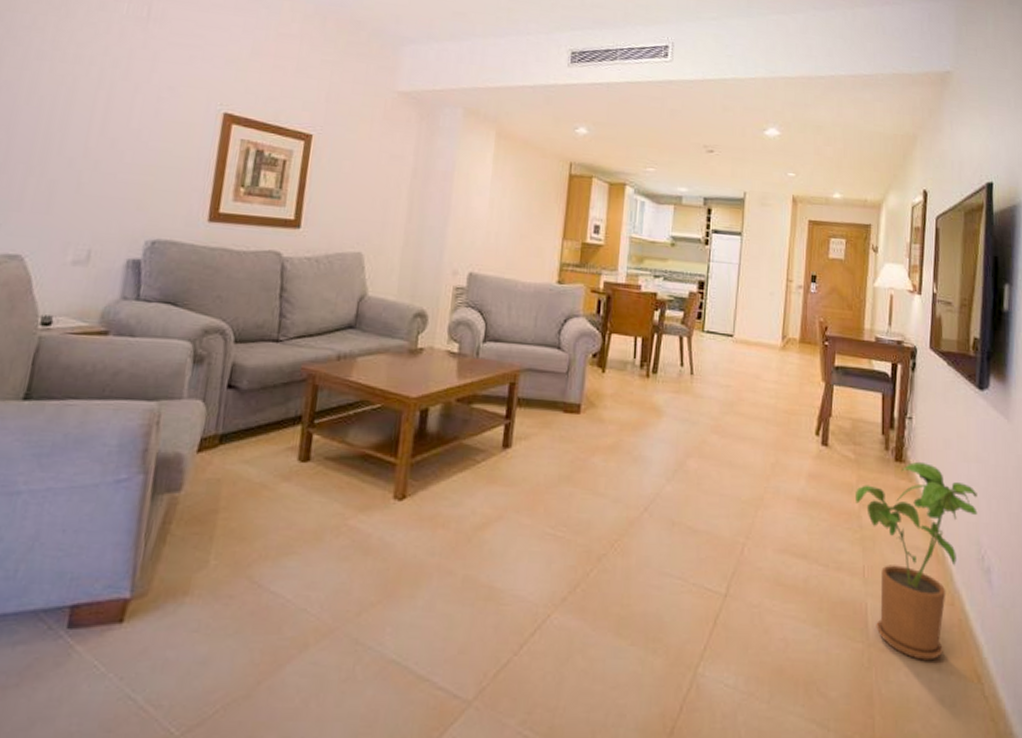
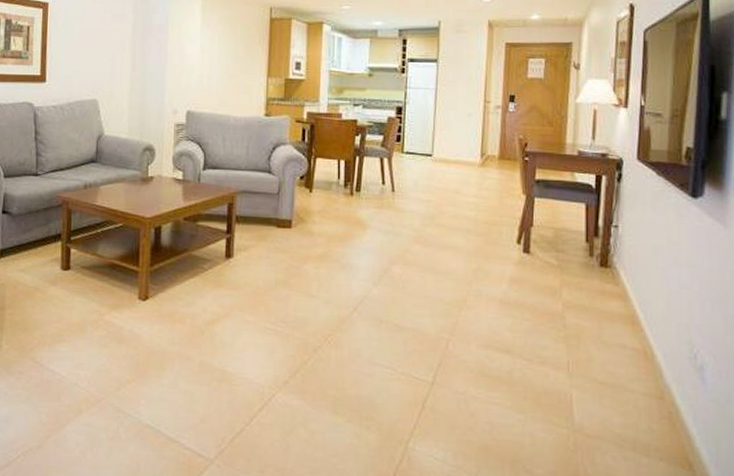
house plant: present [856,461,978,661] -> none [559,266,690,447]

